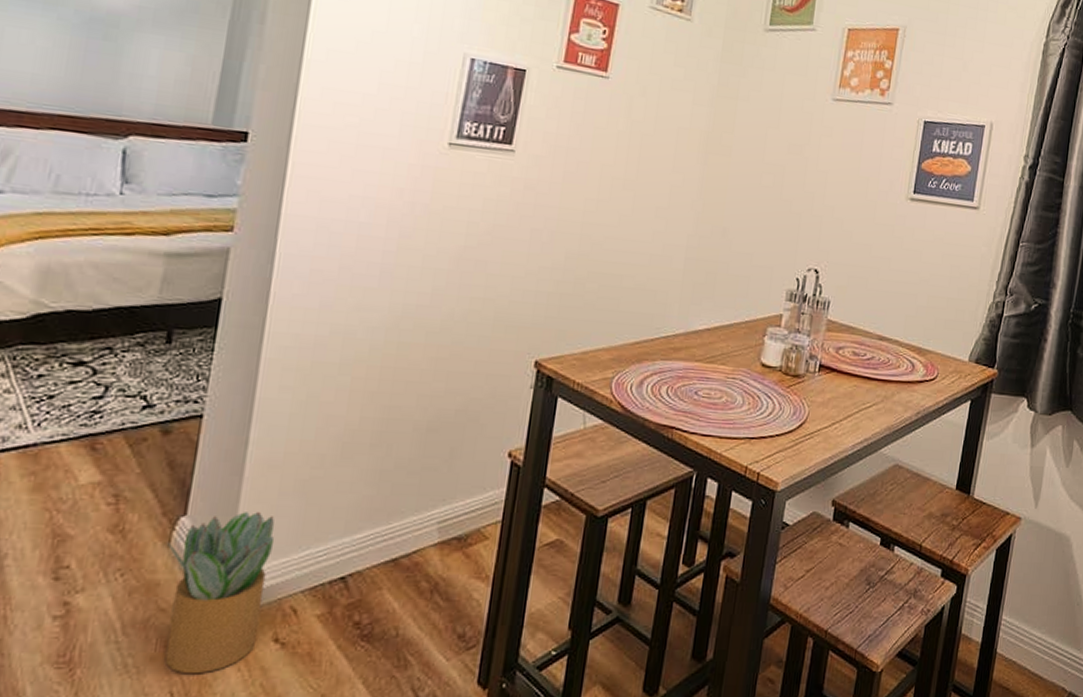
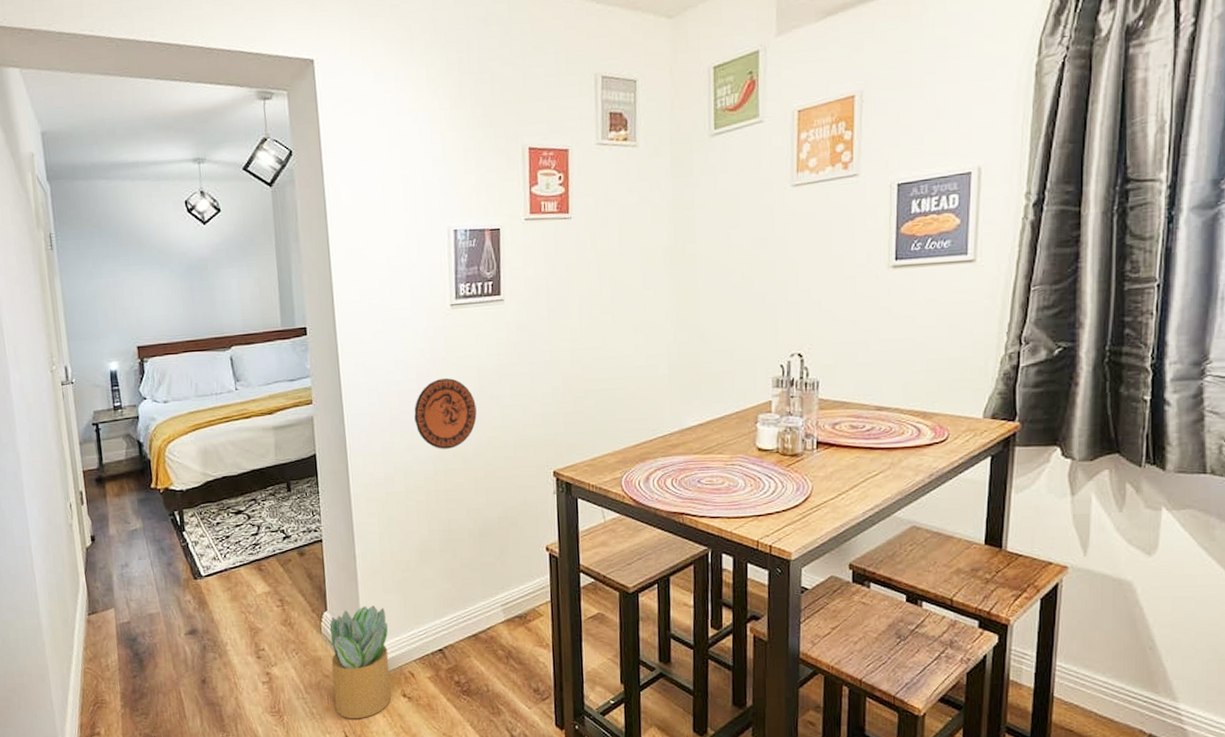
decorative plate: none [372,229,456,317] -> present [414,378,477,449]

